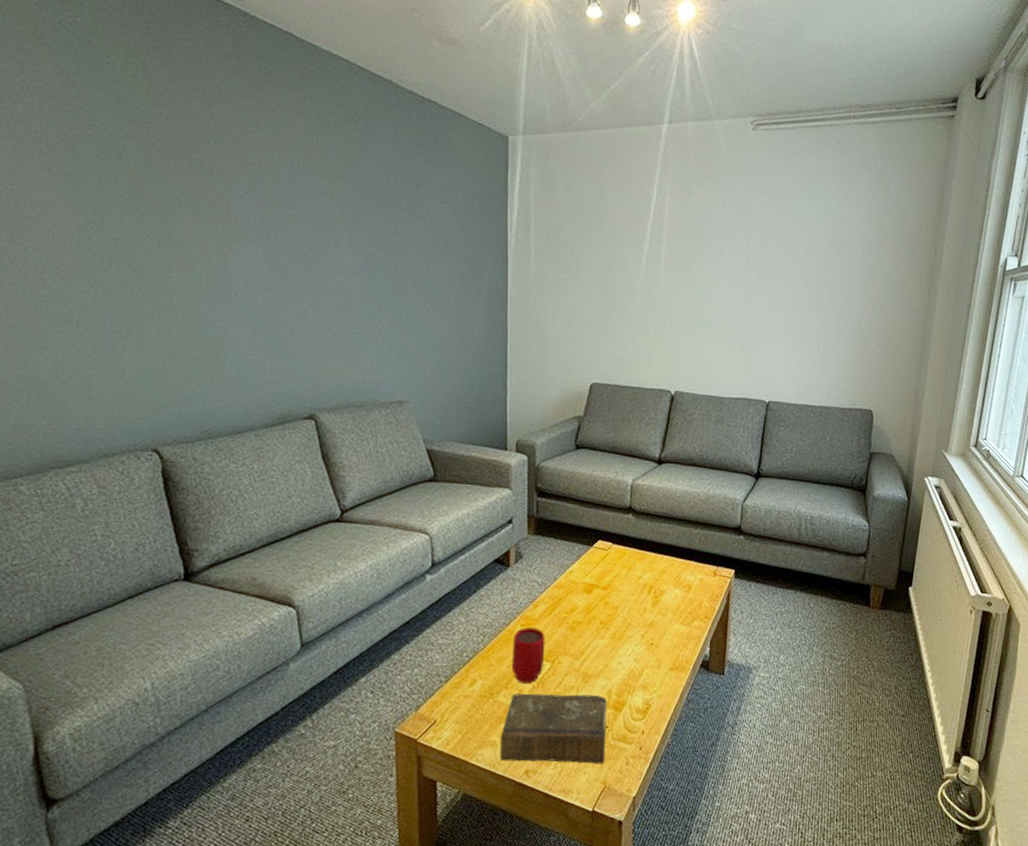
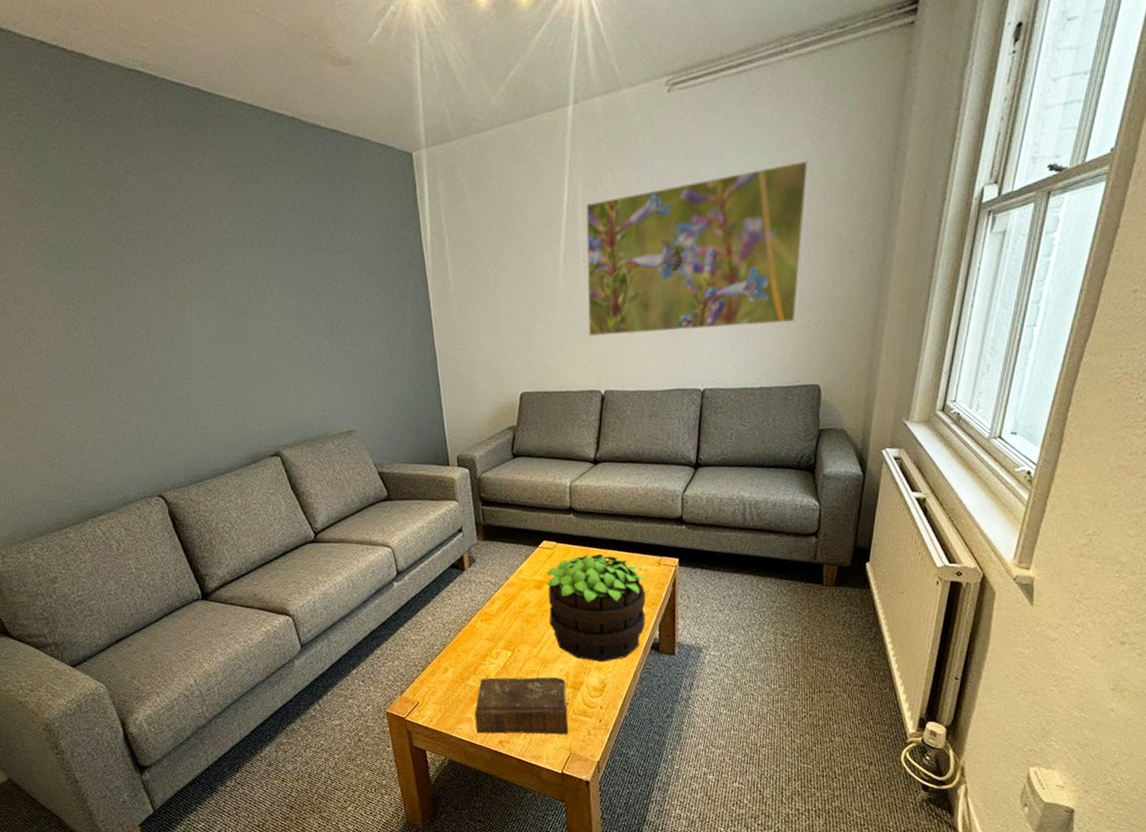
mug: present [511,627,546,684] -> none [475,622,505,670]
potted plant: none [596,558,703,680] -> present [546,554,649,663]
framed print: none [663,210,869,349] -> present [586,160,808,336]

